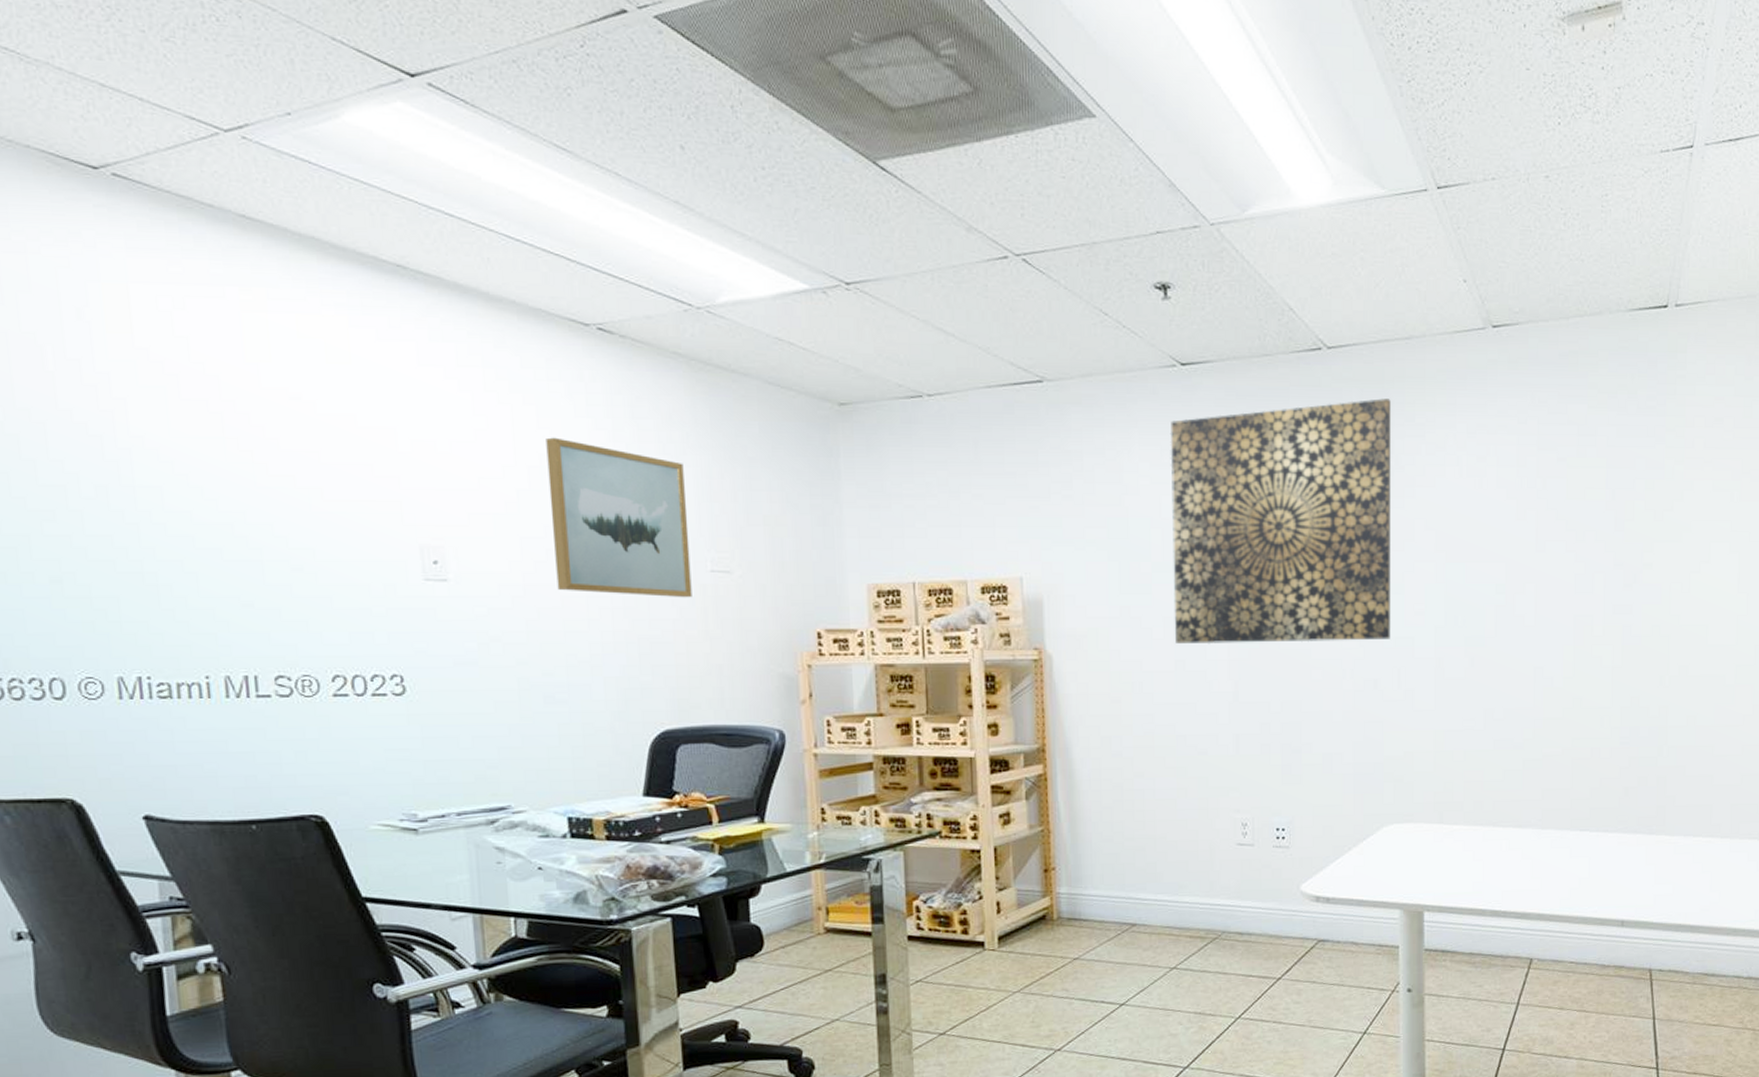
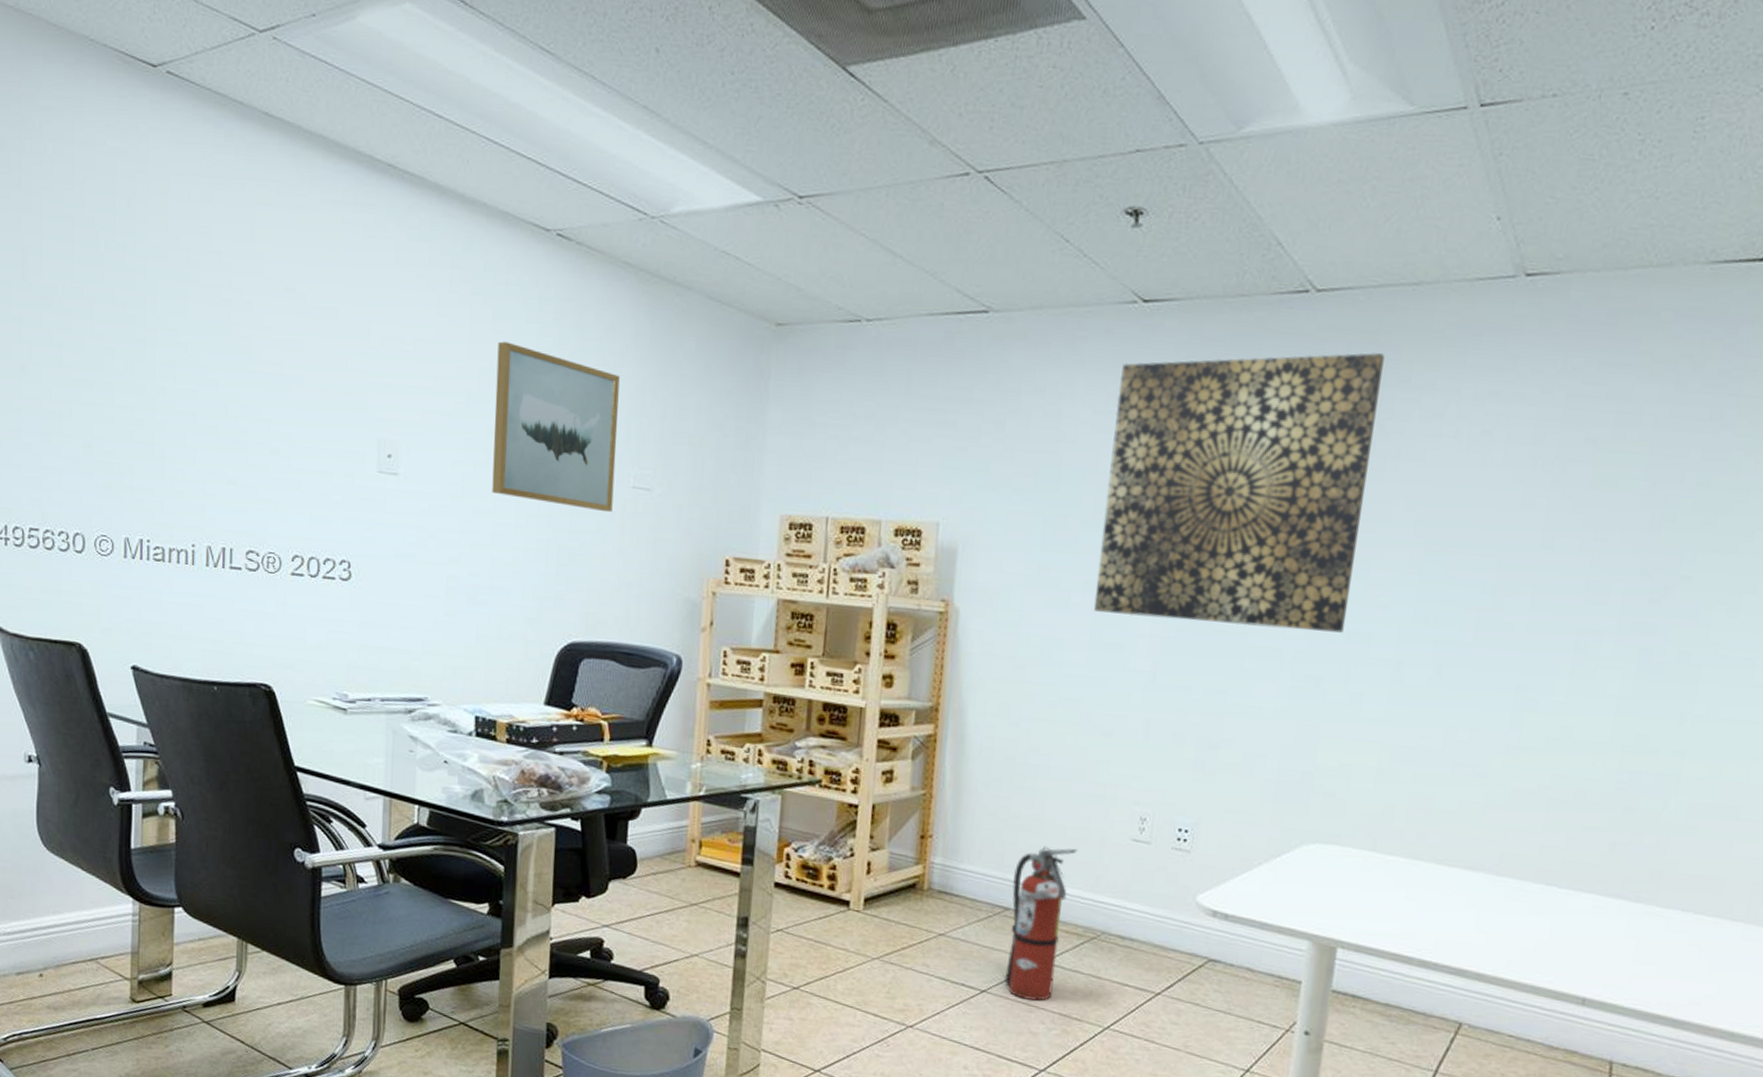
fire extinguisher: none [1136,859,1191,1005] -> present [1003,846,1078,1001]

